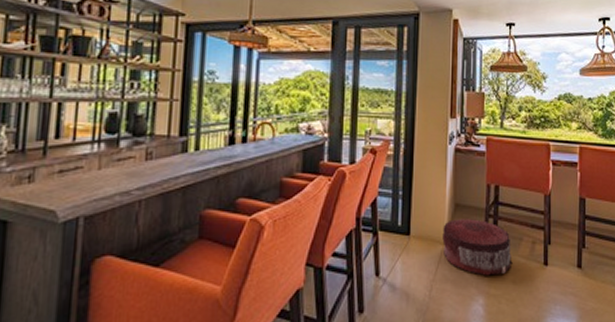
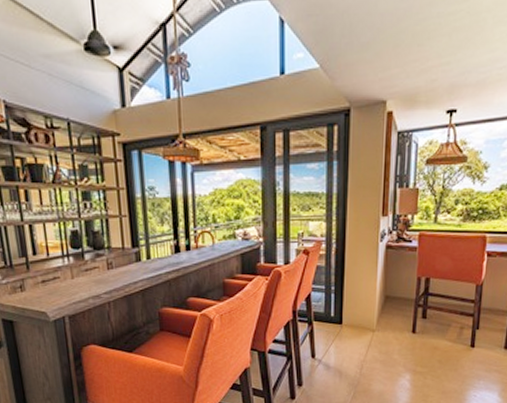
pouf: present [442,217,513,276] -> none [372,308,440,357]

